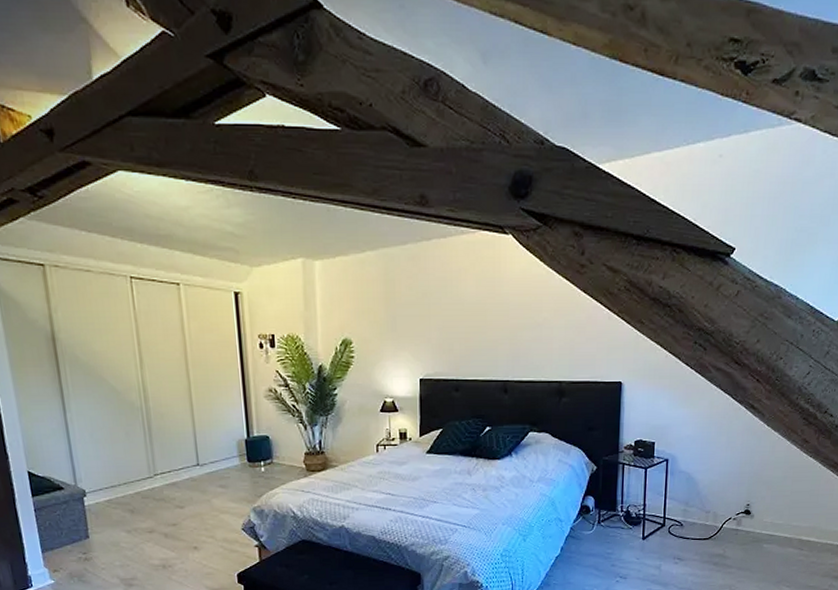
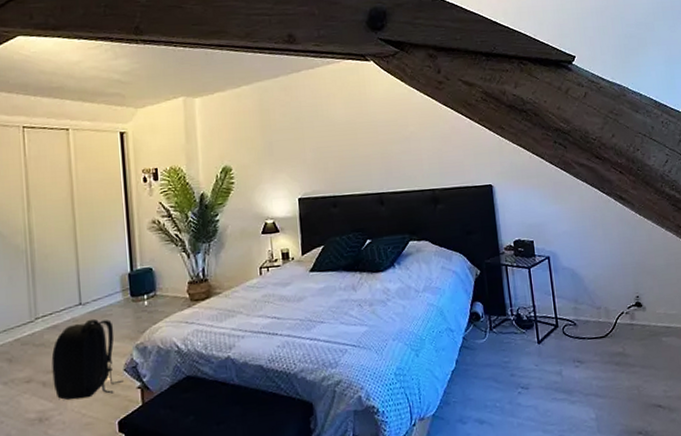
backpack: none [172,479,242,552] -> present [51,318,124,400]

